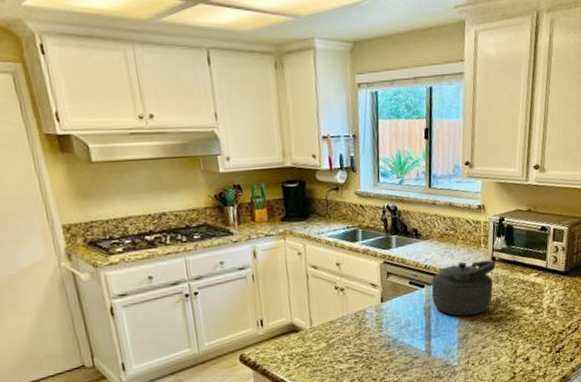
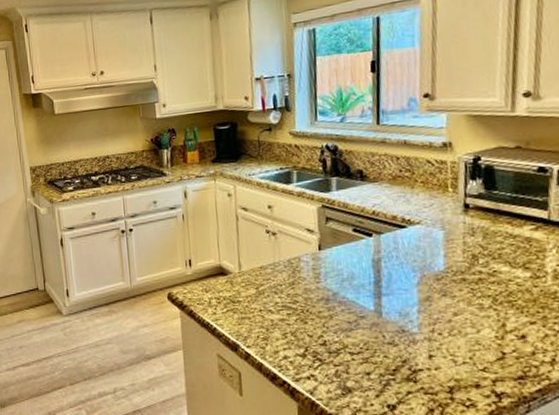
kettle: present [431,260,496,316] -> none [381,207,470,274]

